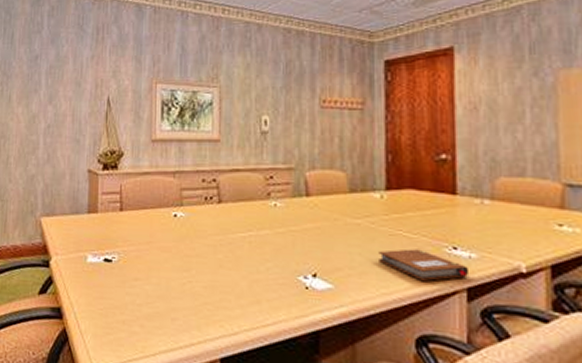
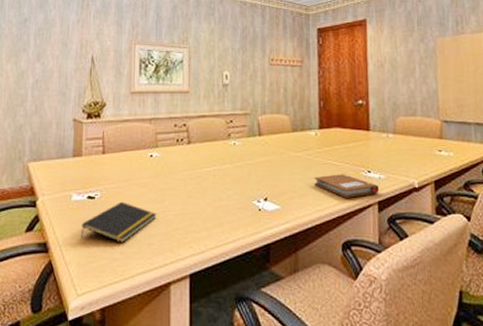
notepad: none [96,266,182,314] -> present [80,201,157,242]

